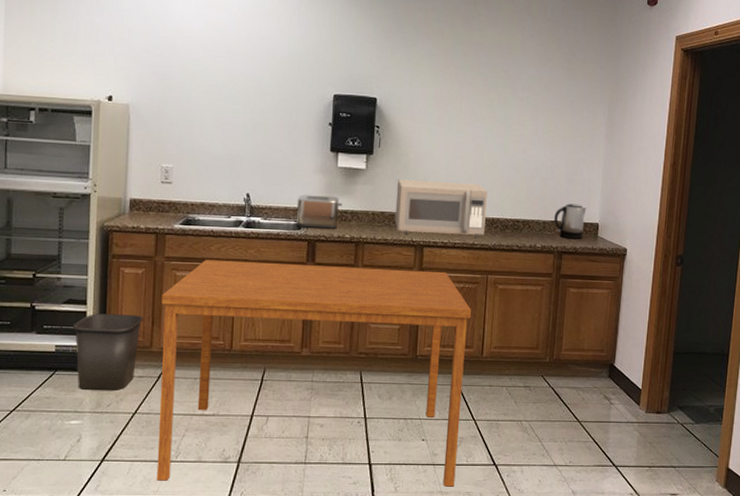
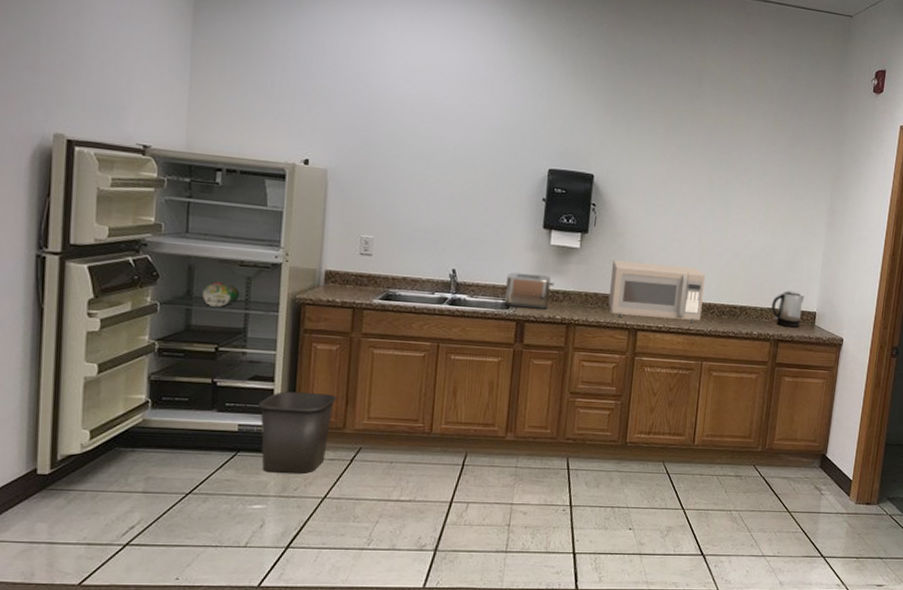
food container: none [21,212,54,236] -> present [202,281,240,307]
dining table: present [156,259,471,487] -> none [346,337,684,577]

